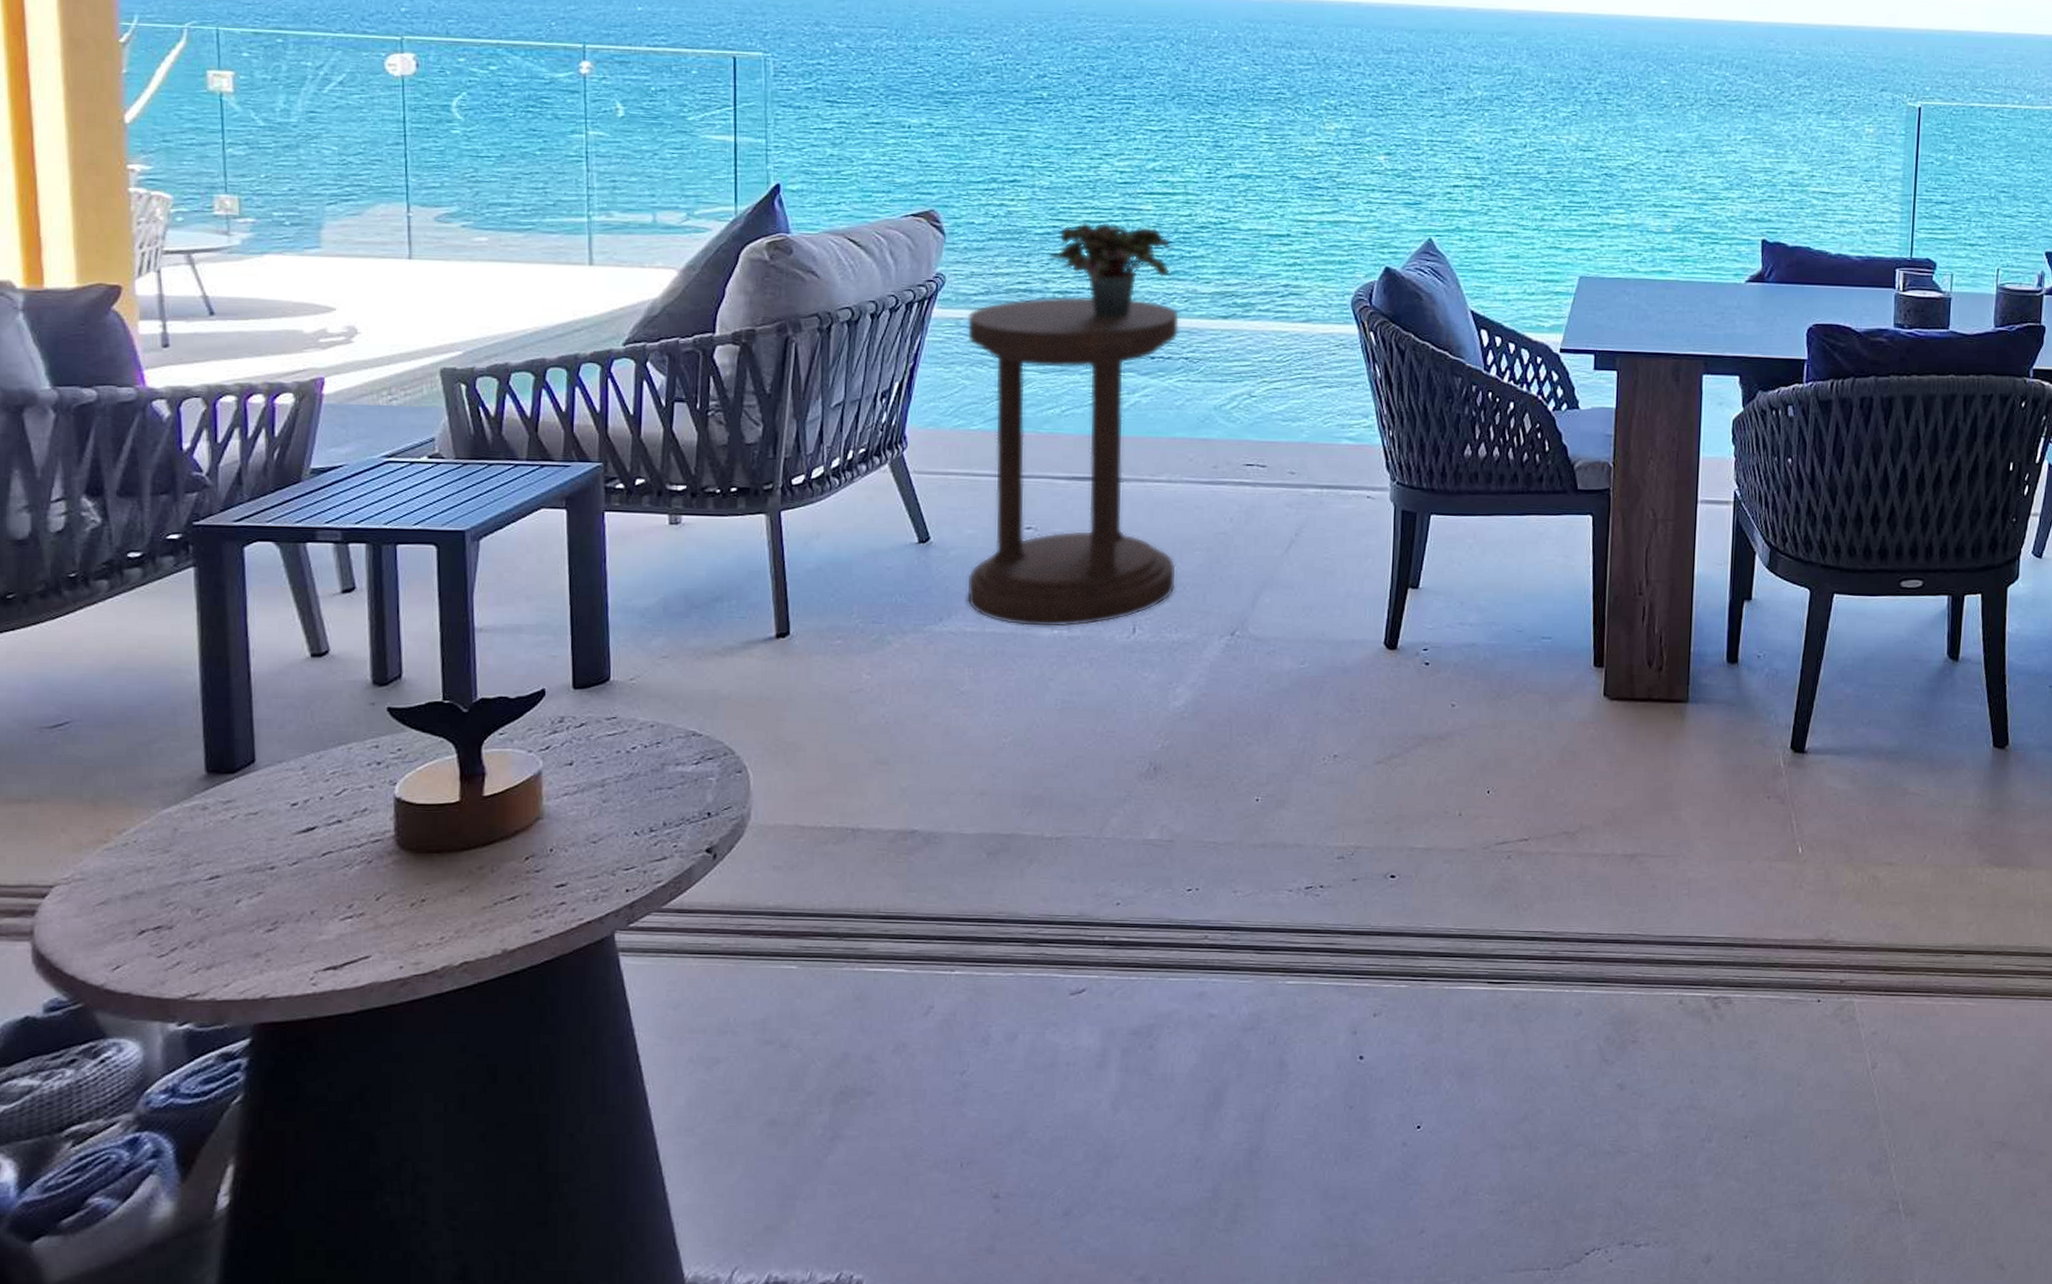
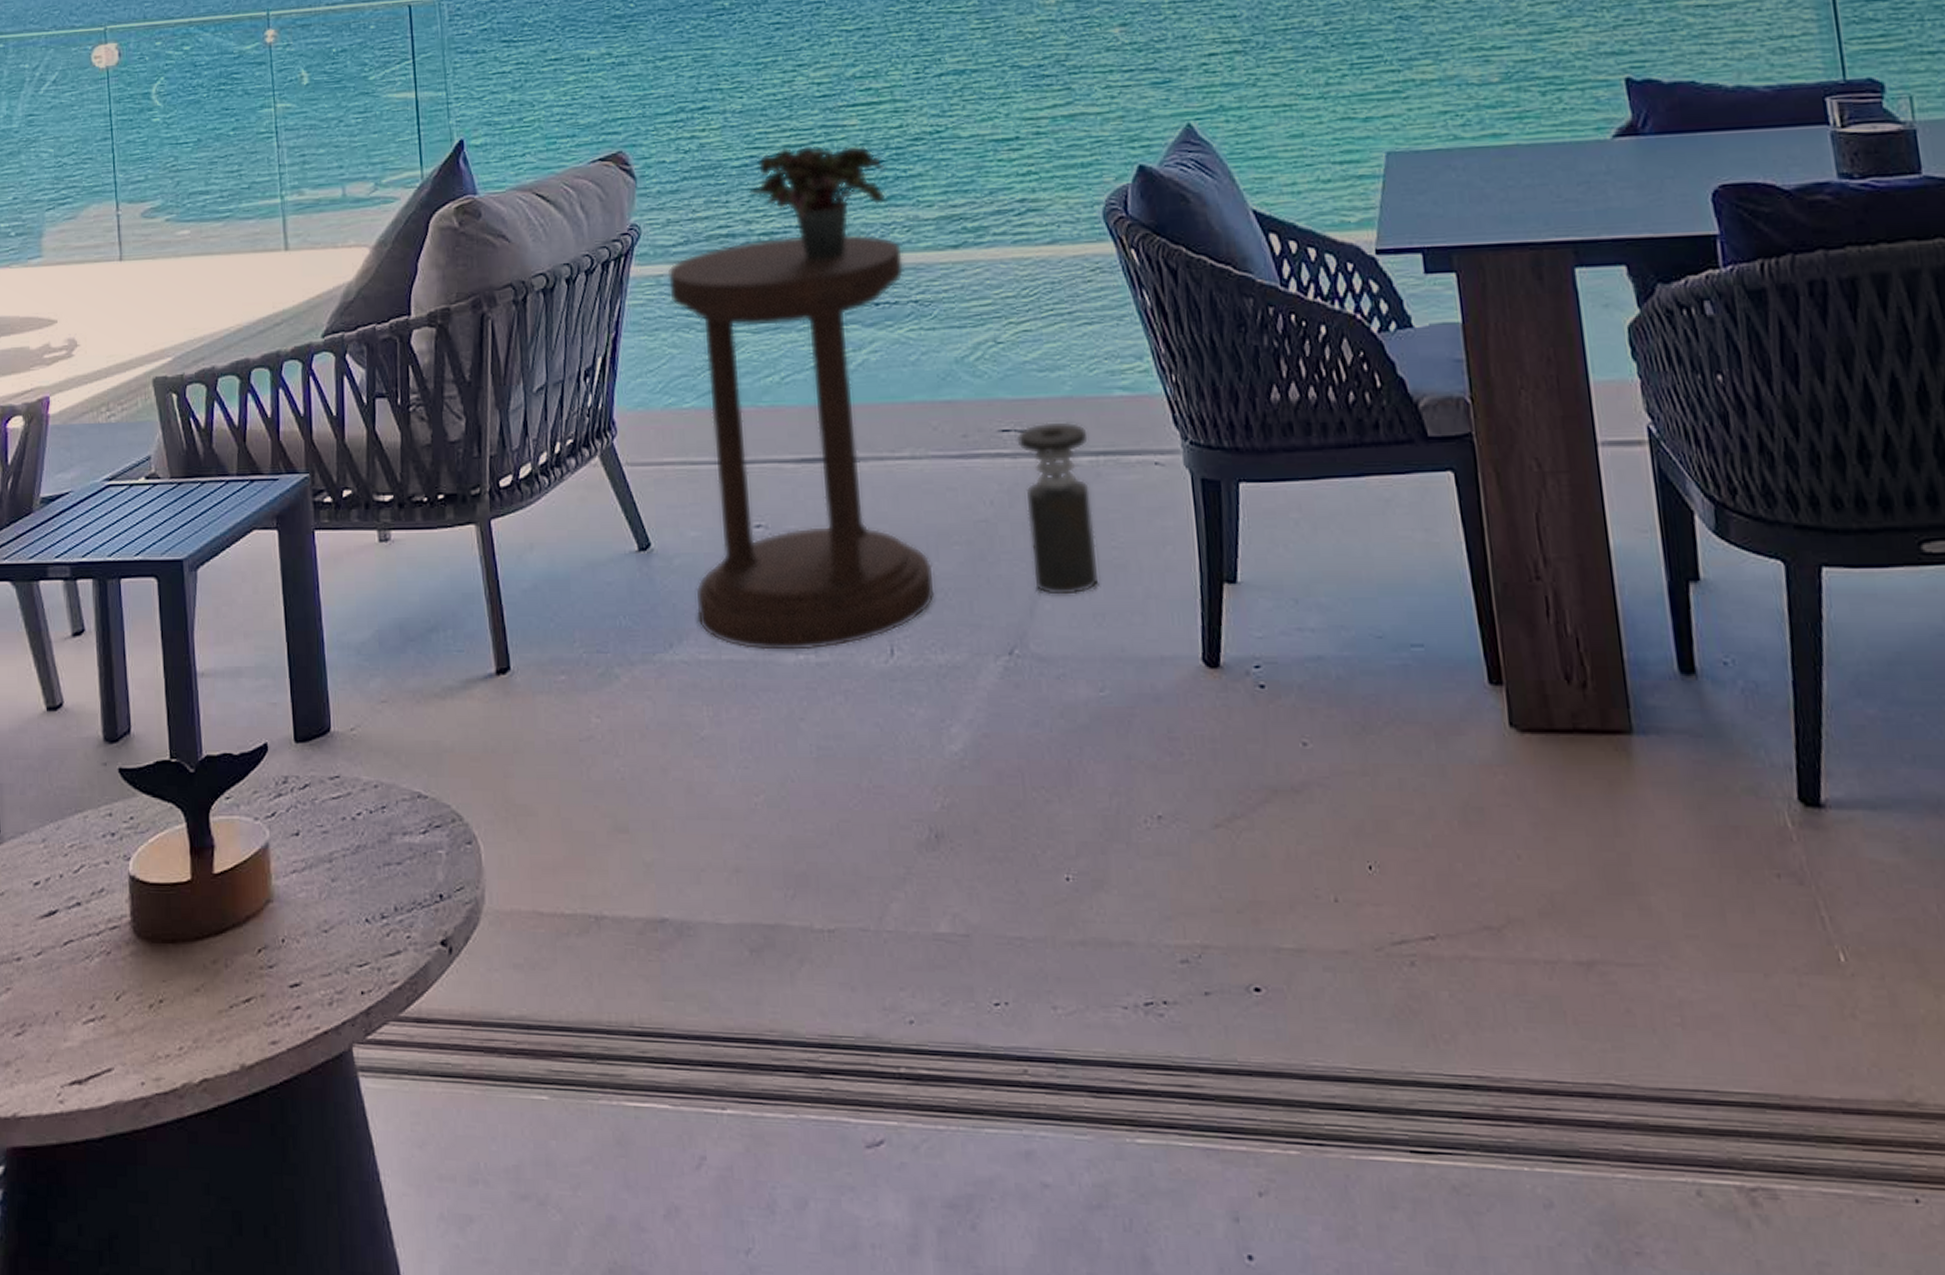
lantern: none [1258,460,1317,593] -> present [1016,422,1099,597]

